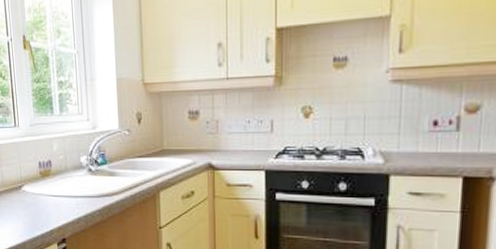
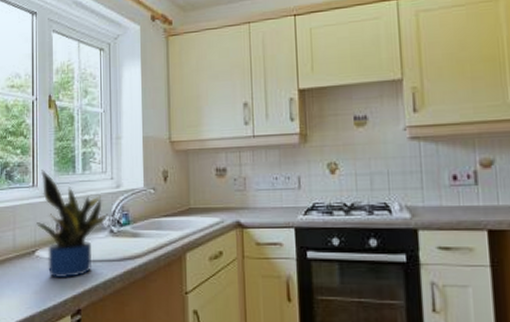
potted plant: none [21,110,87,212] -> present [37,170,109,279]

